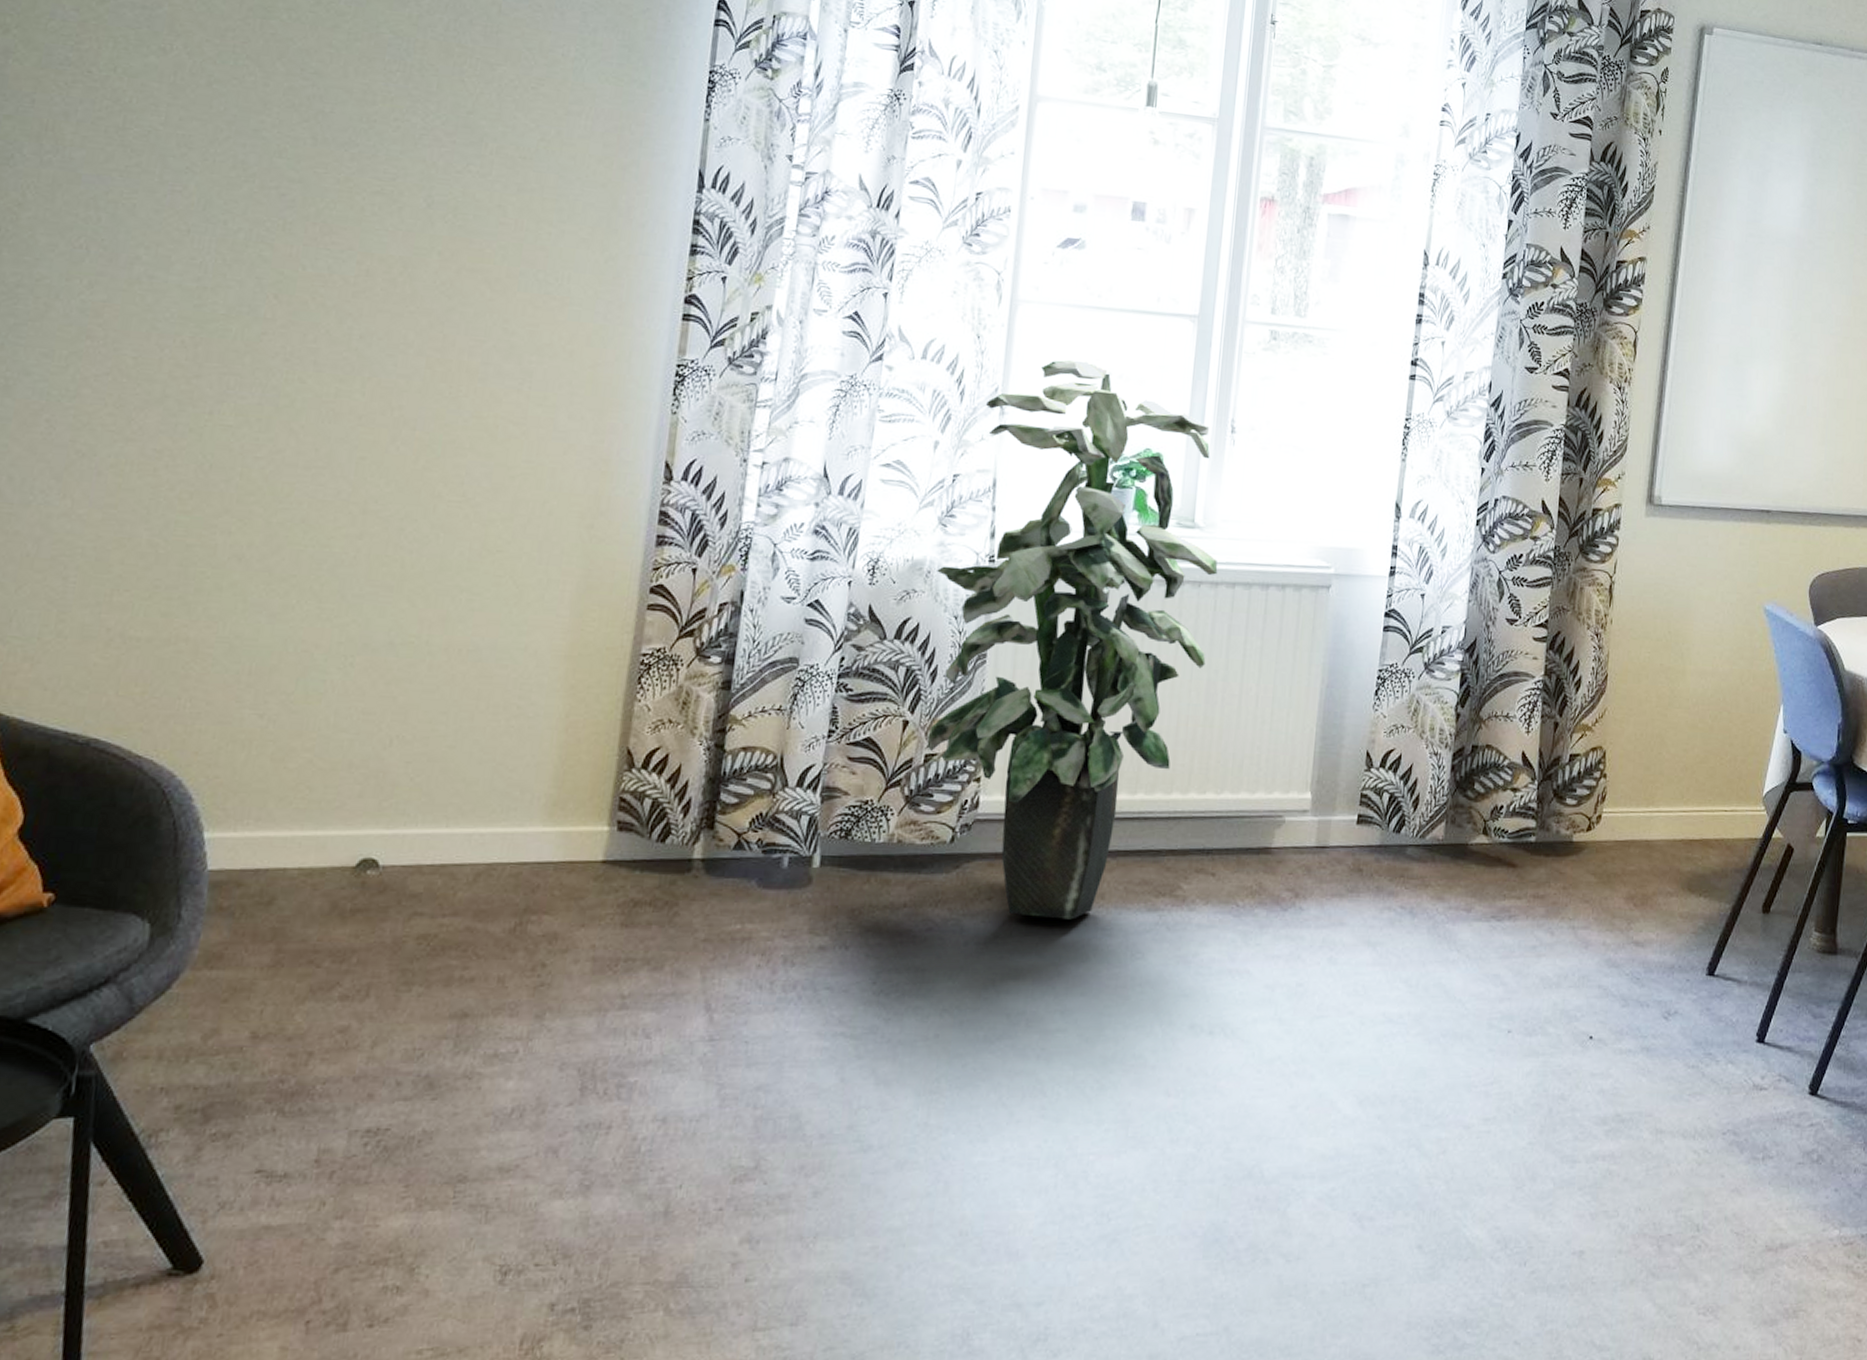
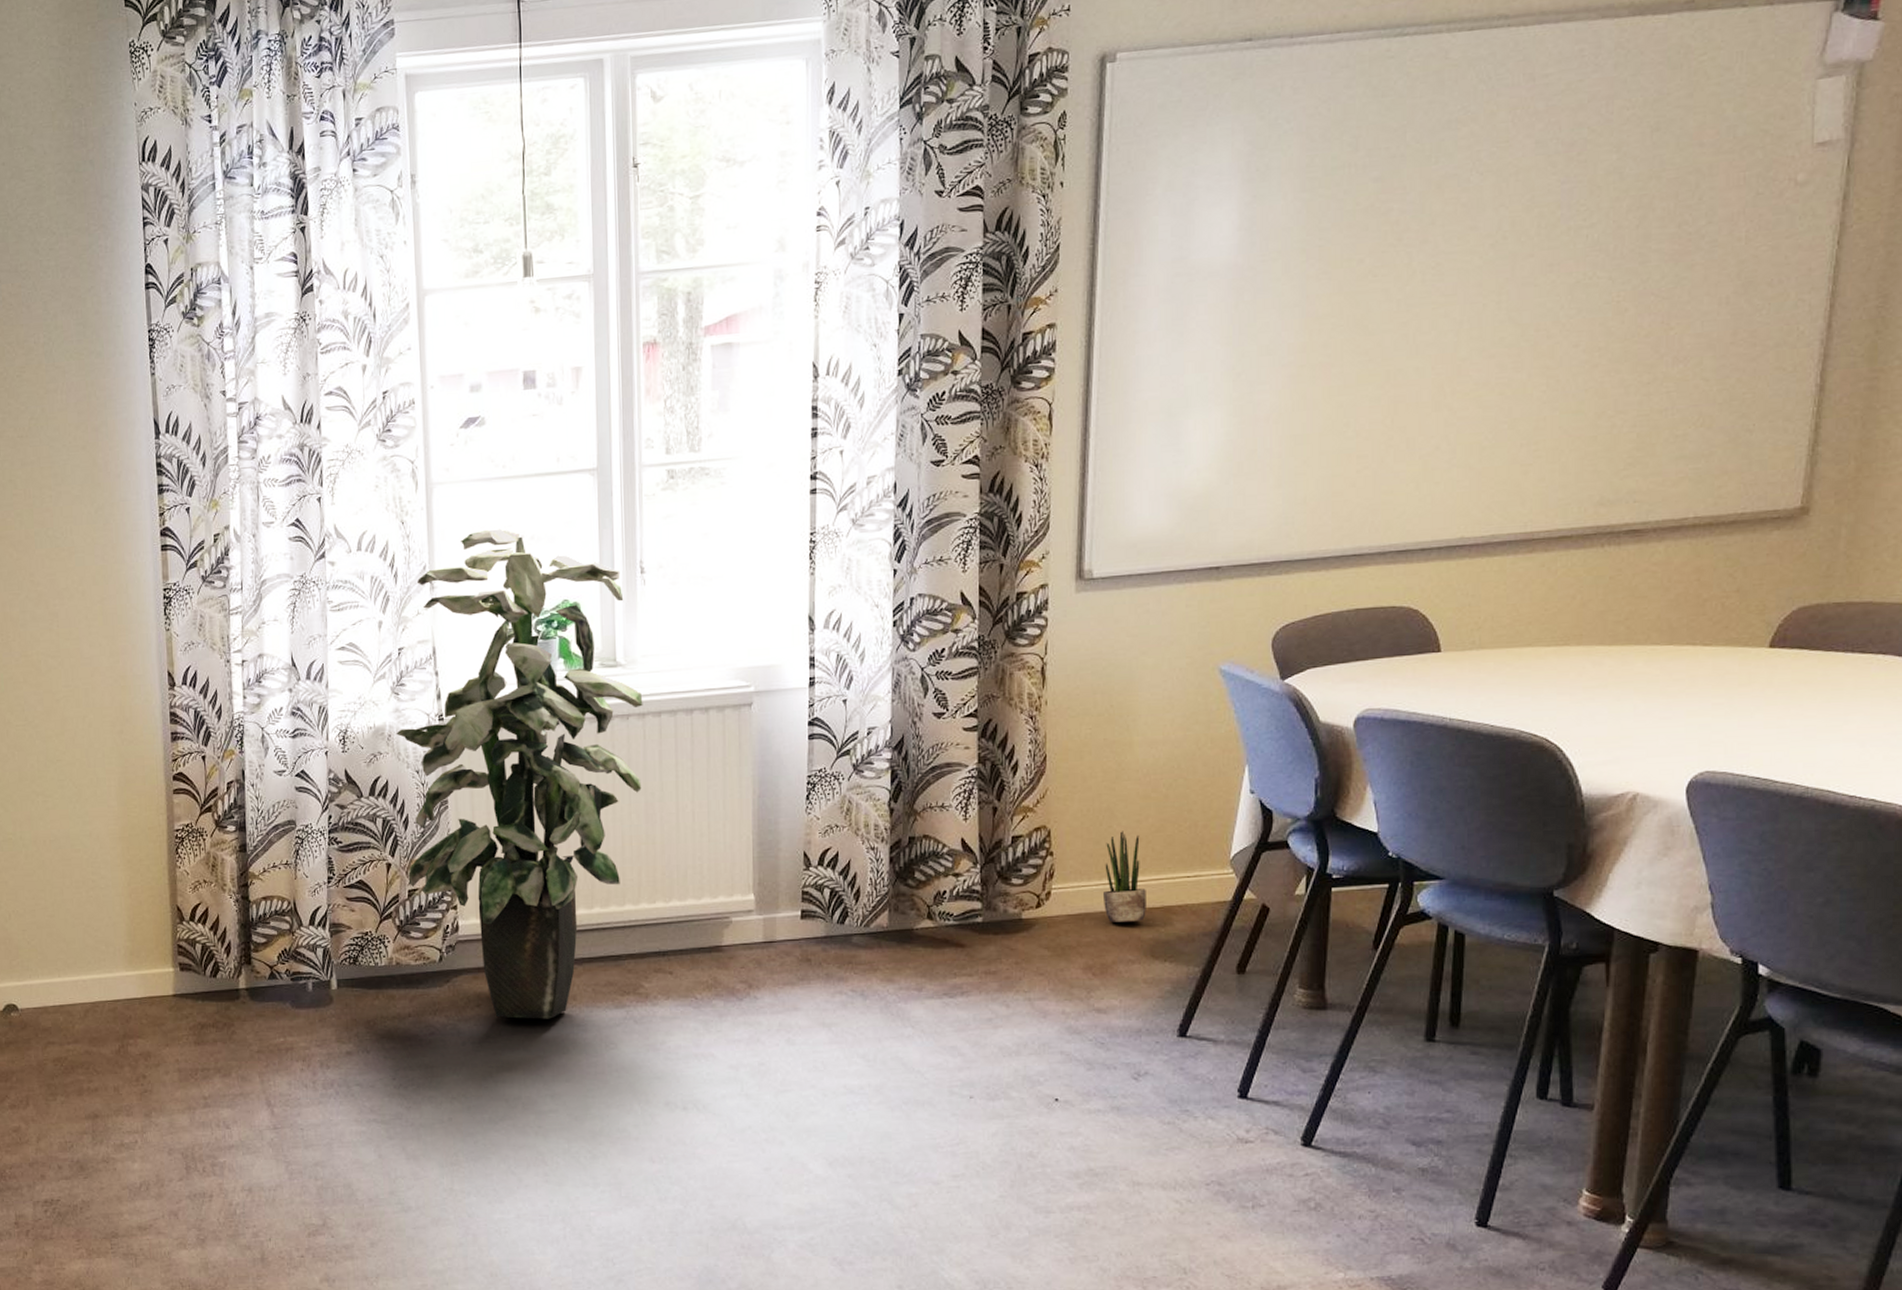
potted plant: none [1649,759,1688,853] -> present [1104,831,1146,922]

